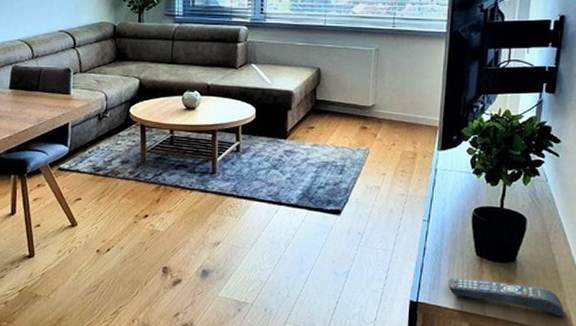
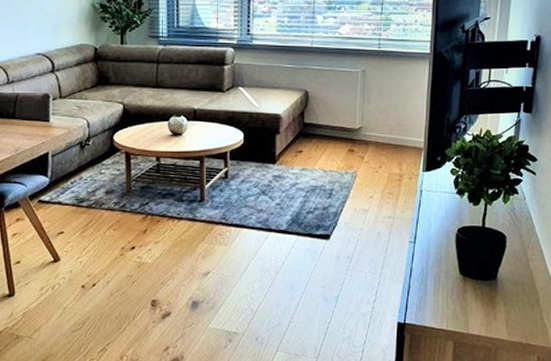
remote control: present [448,277,565,317] -> none [433,297,542,331]

